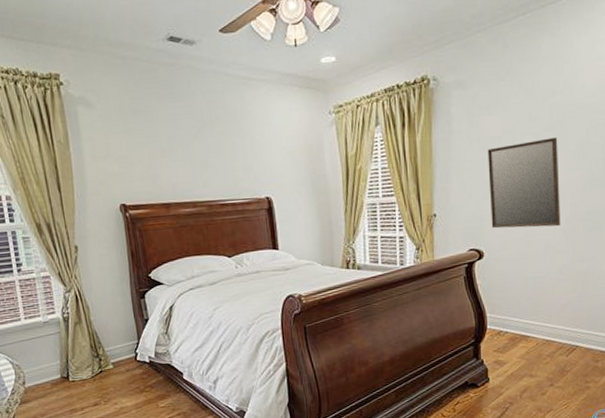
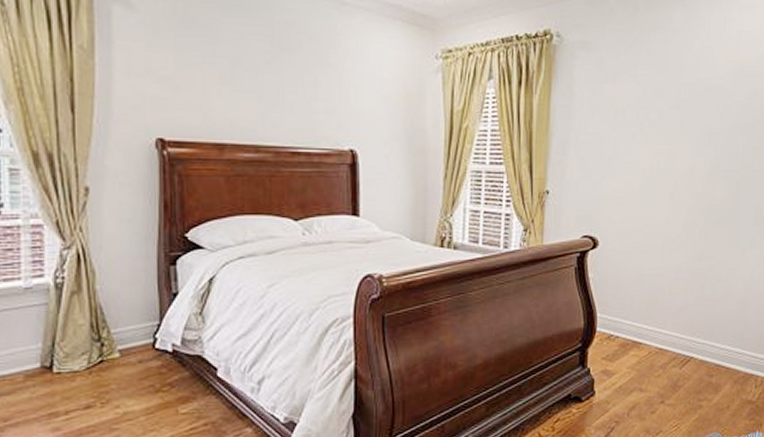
home mirror: present [487,137,561,229] -> none [609,117,684,218]

